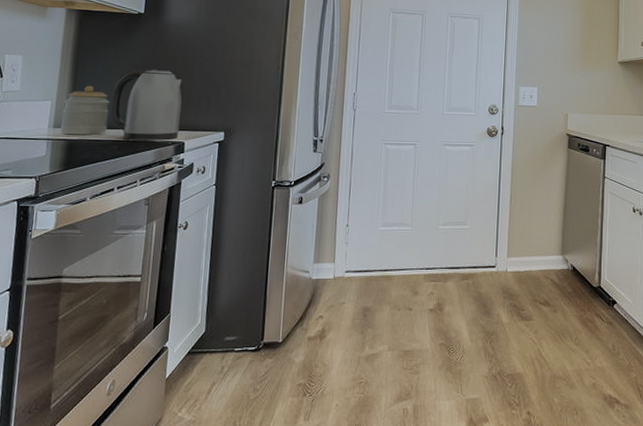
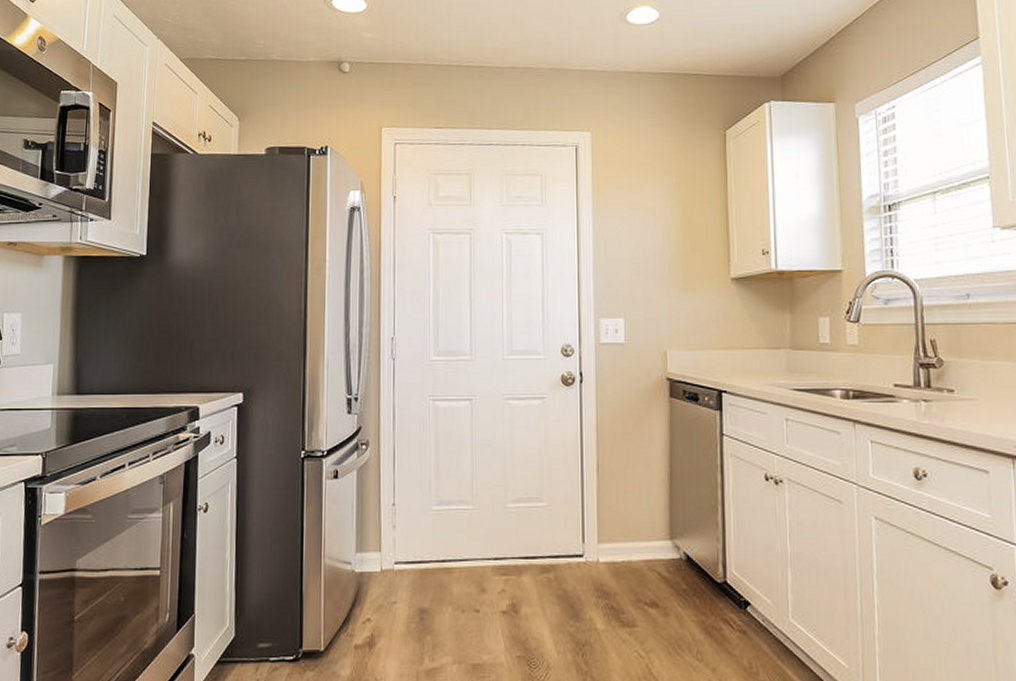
jar: present [60,85,111,135] -> none [64,344,116,403]
kettle: present [111,68,183,141] -> none [117,319,194,407]

